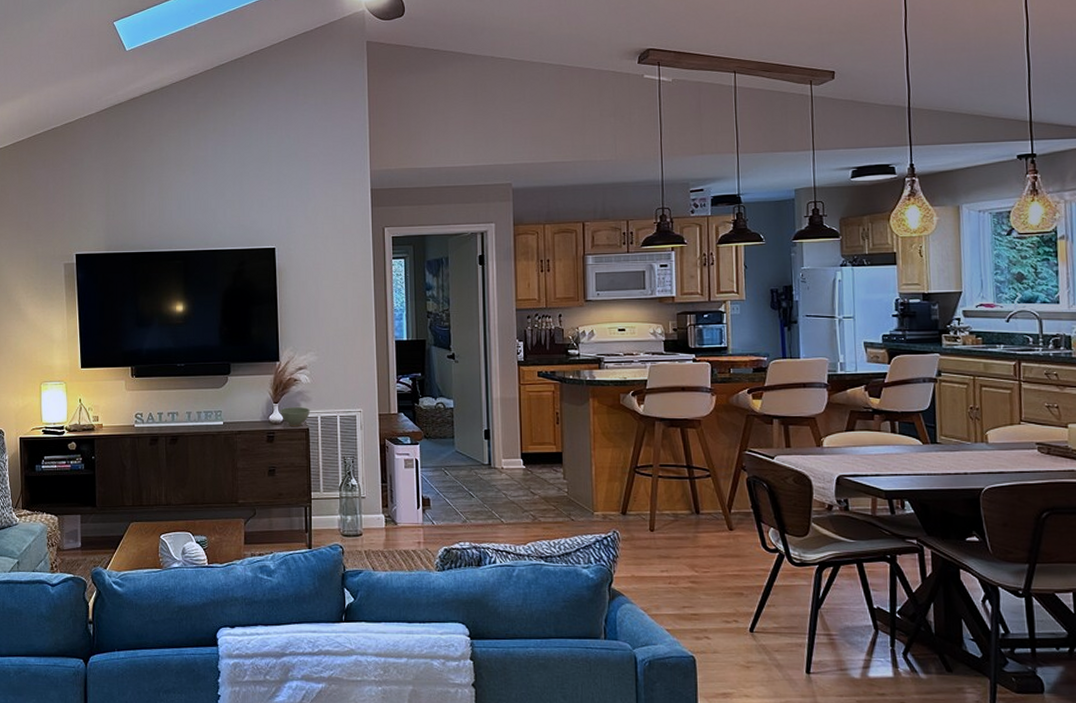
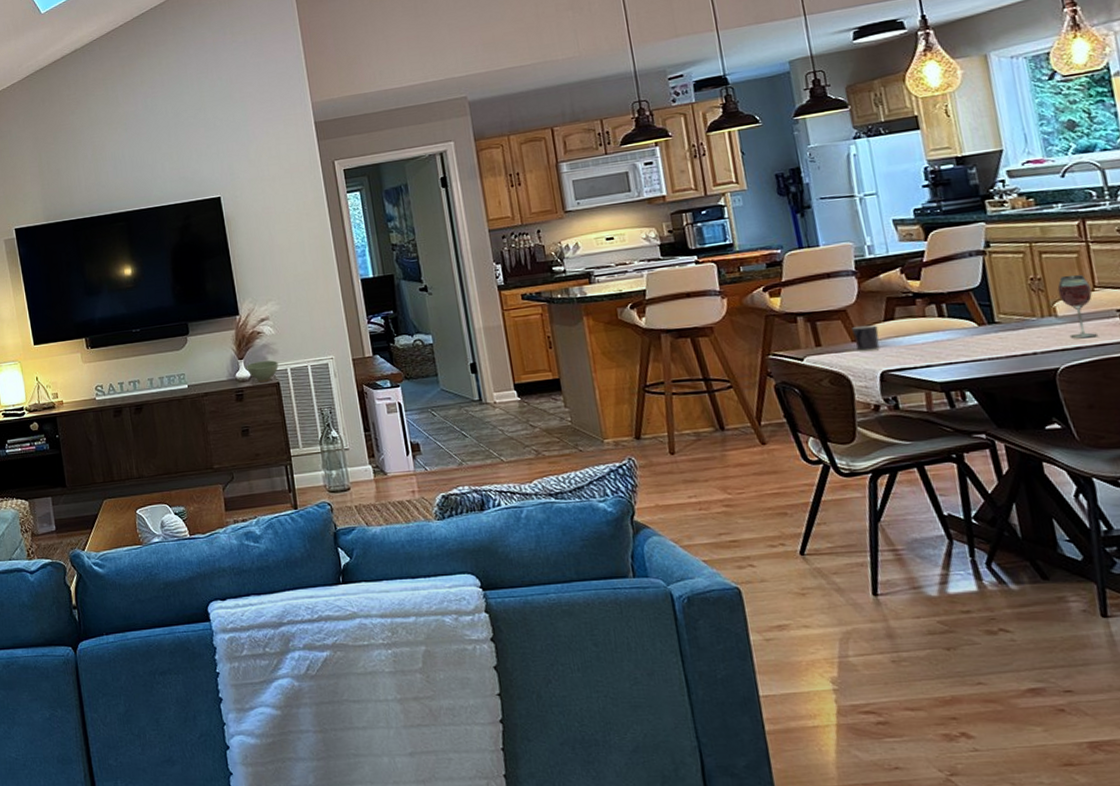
mug: none [818,433,840,457] -> present [852,324,880,353]
wineglass: none [991,408,1019,465] -> present [1057,274,1097,339]

